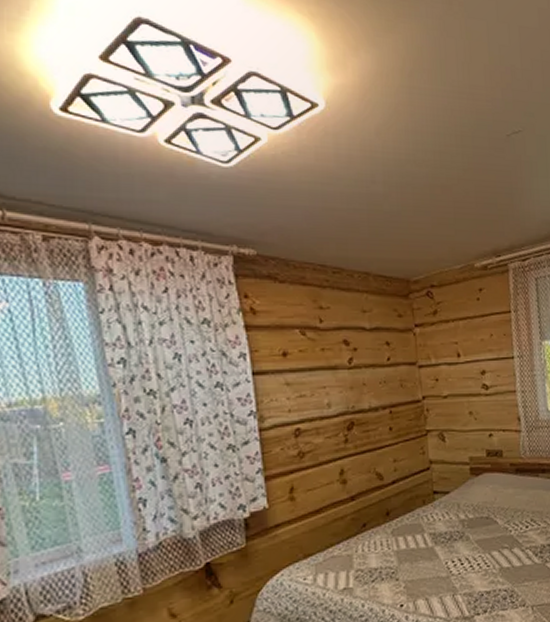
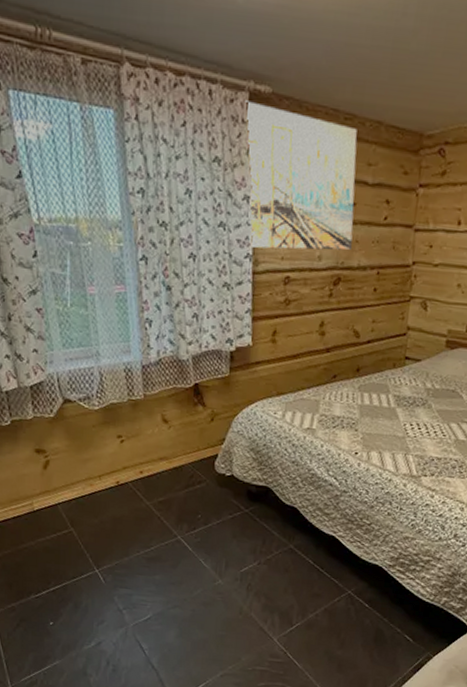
wall art: none [230,263,360,405] -> present [245,100,357,251]

